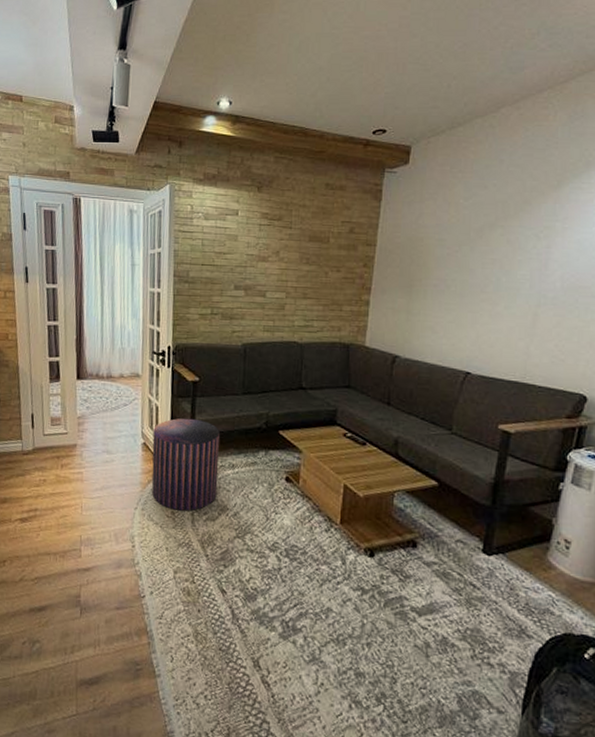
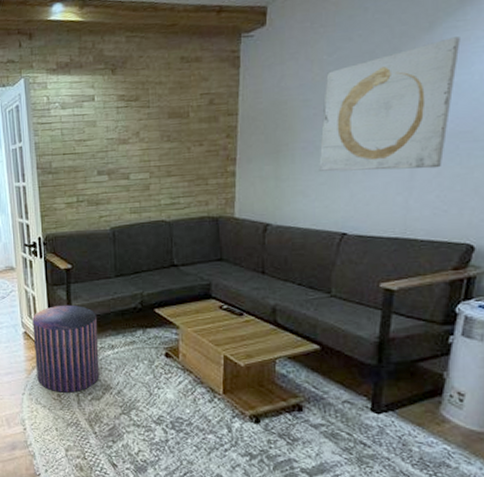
wall art: none [449,197,584,319] -> present [319,36,460,172]

